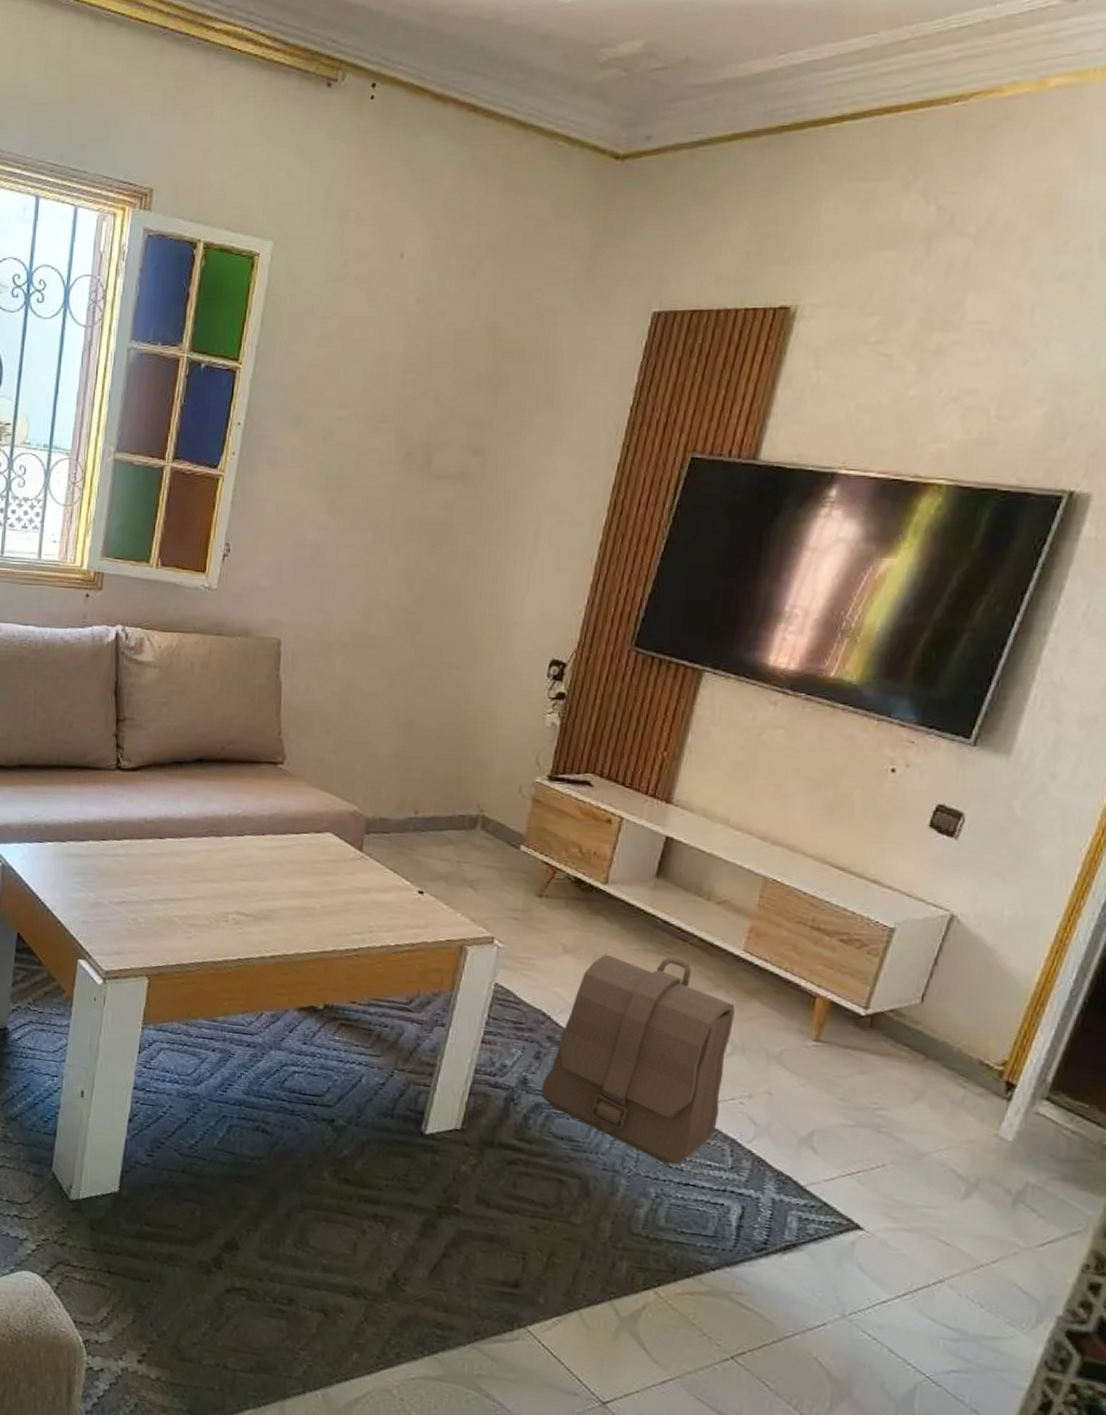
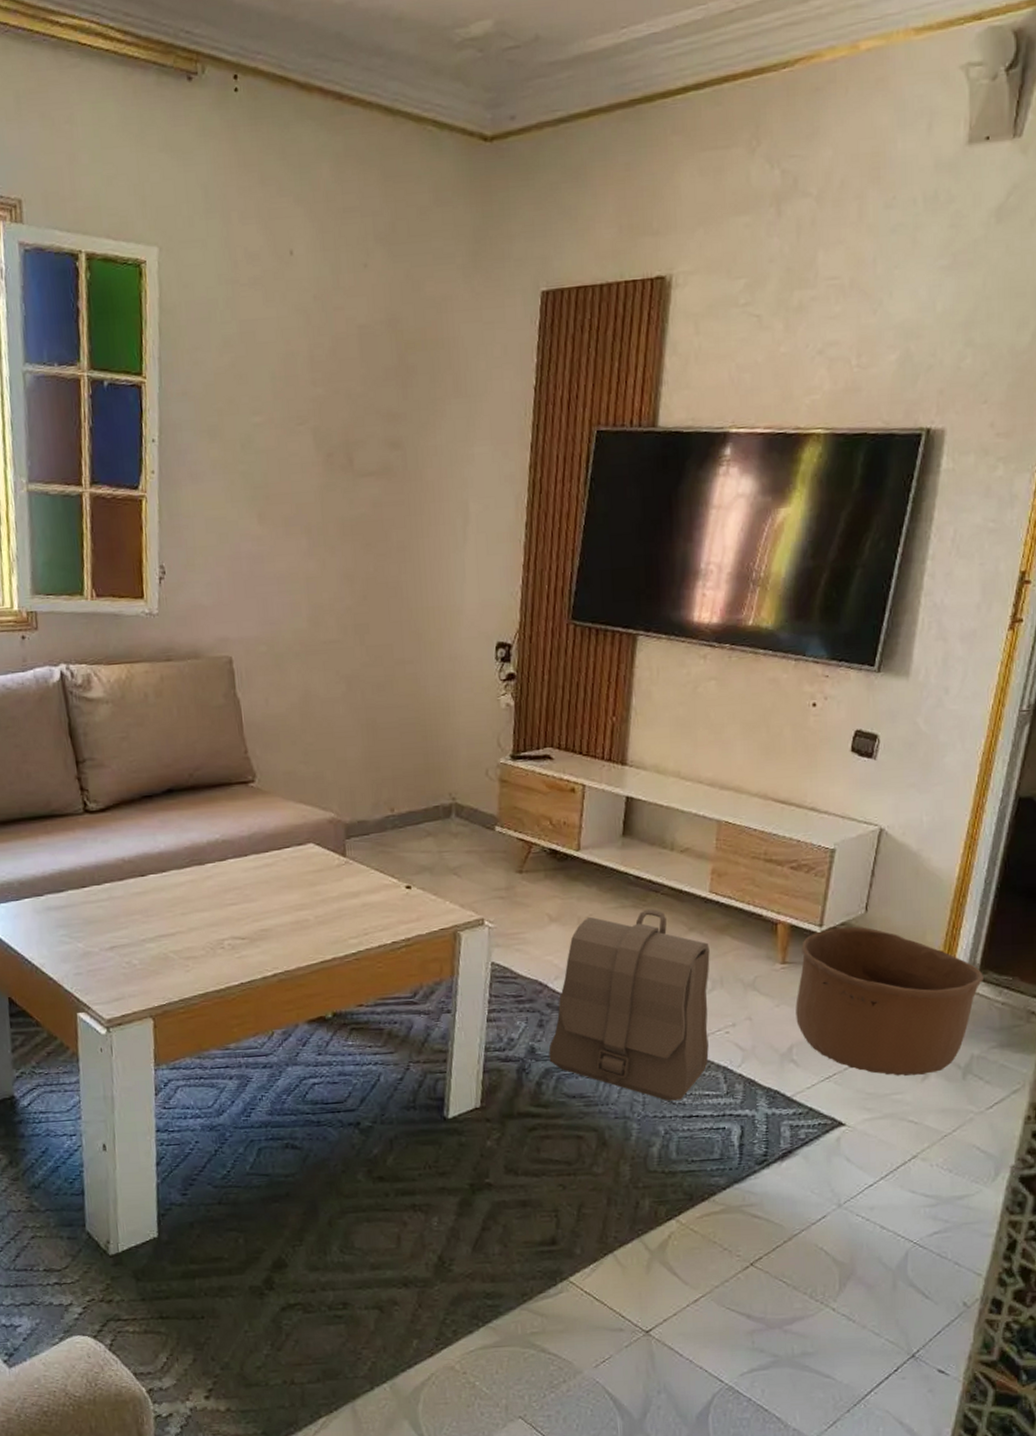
basket: none [822,1013,1054,1193] -> present [795,927,983,1076]

